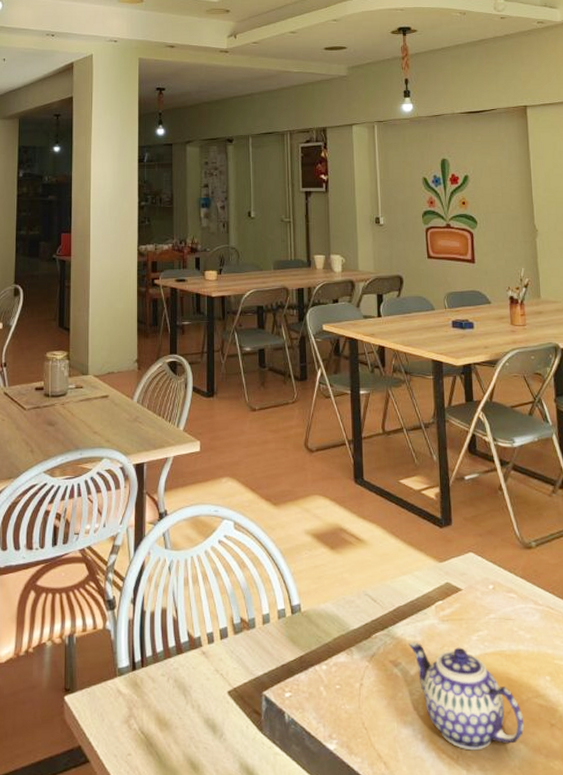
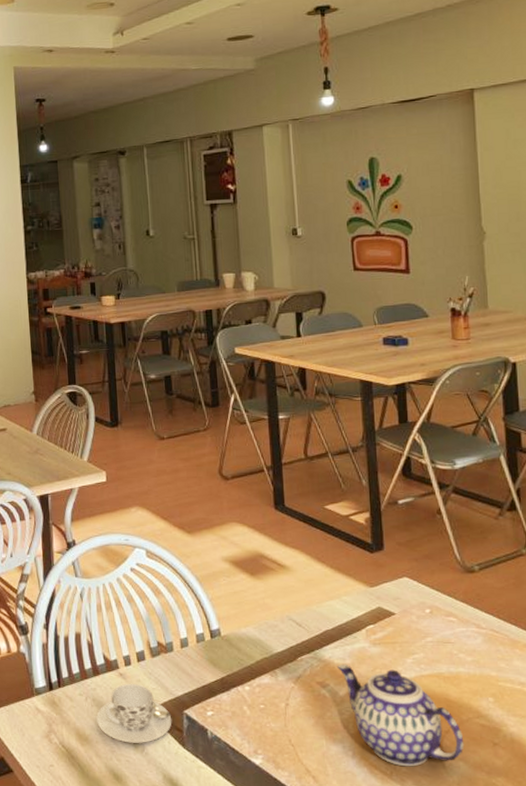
teacup: none [177,662,251,728] -> present [96,683,172,743]

